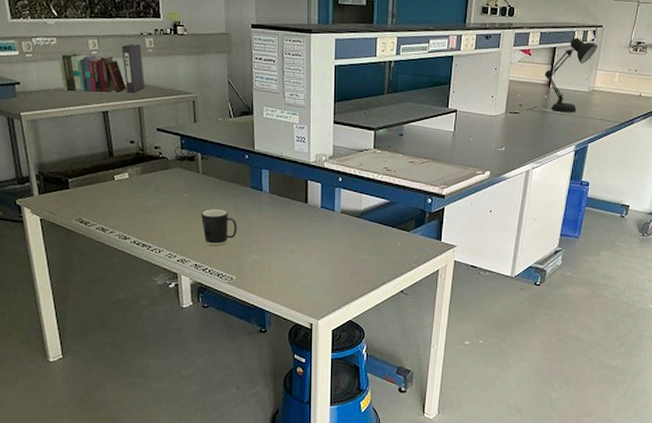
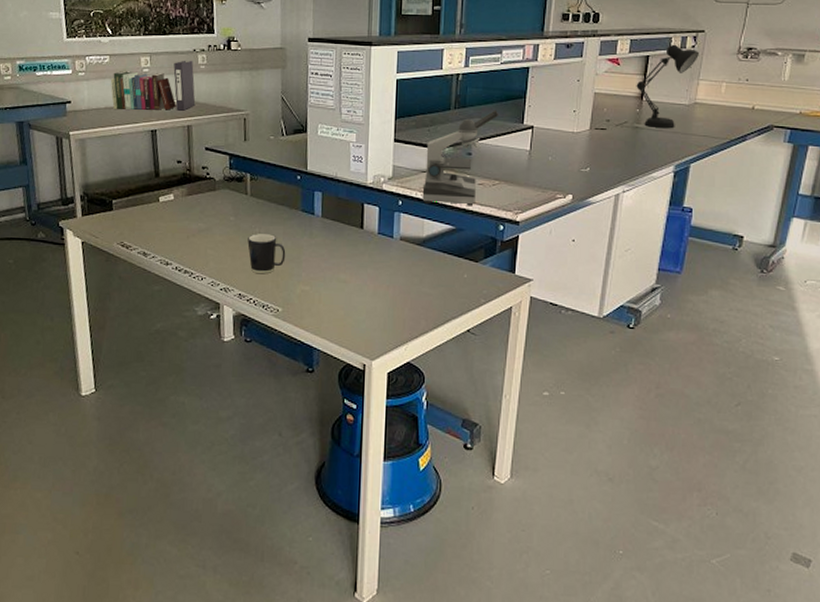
microscope: none [360,95,427,182] -> present [422,110,499,206]

